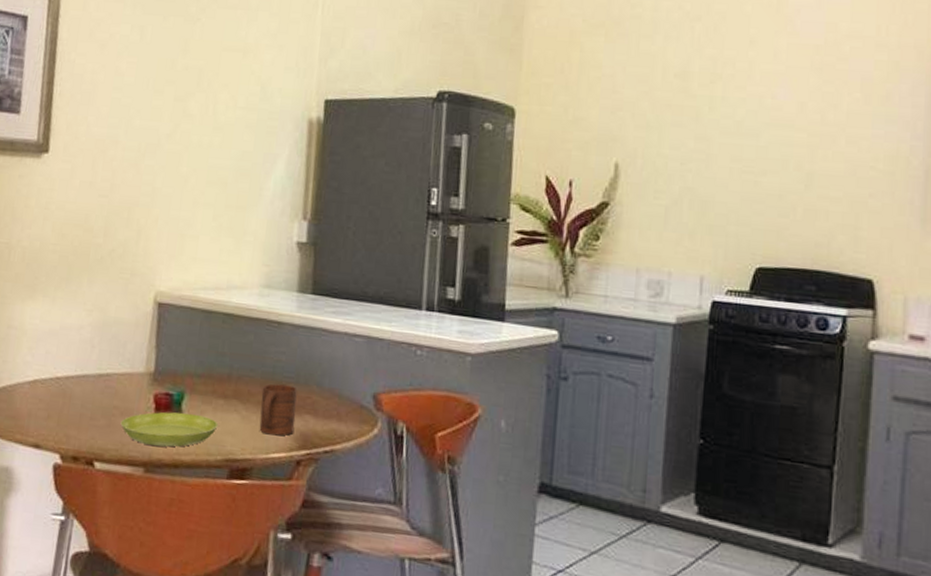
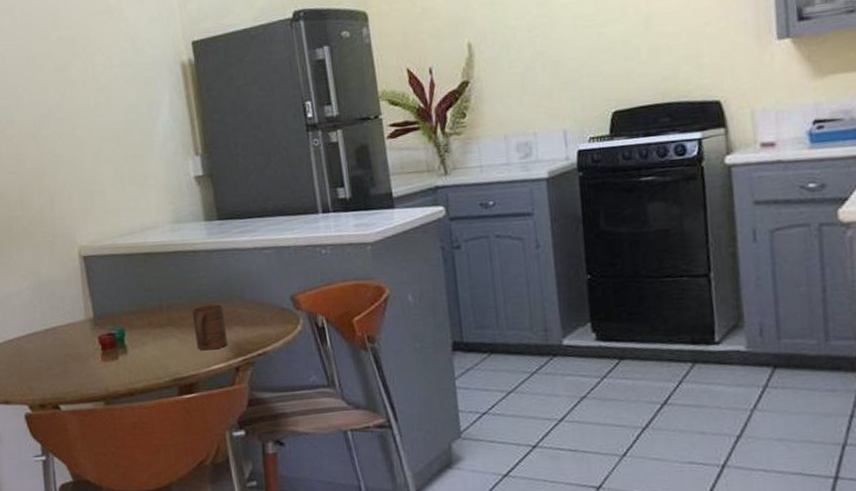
saucer: present [120,411,219,447] -> none [74,346,161,381]

